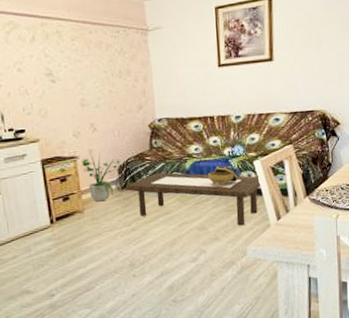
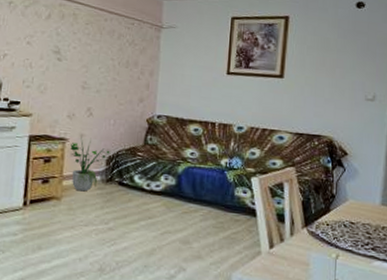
coffee table: present [126,172,260,226] -> none [111,171,256,248]
decorative container: present [207,165,239,187] -> none [199,176,233,199]

